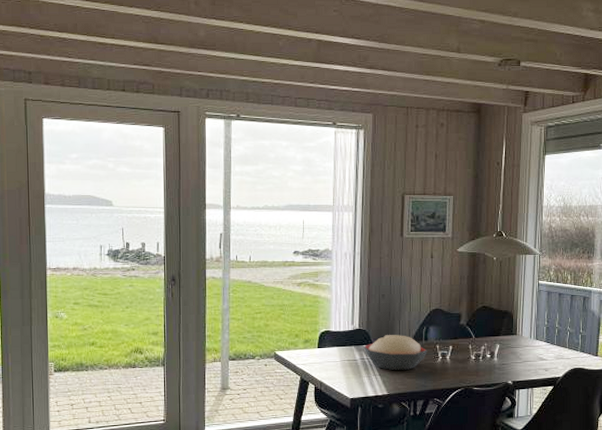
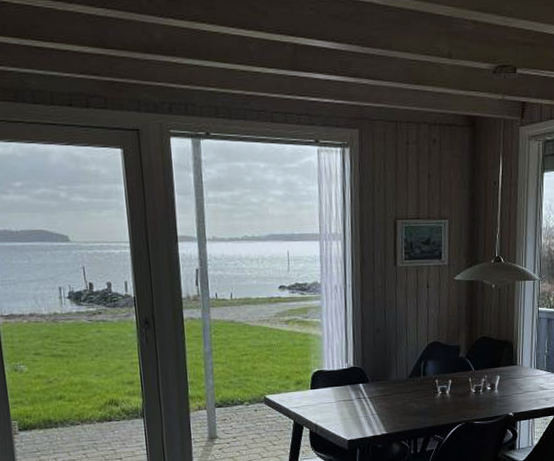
decorative bowl: present [363,335,427,371] -> none [359,371,426,409]

